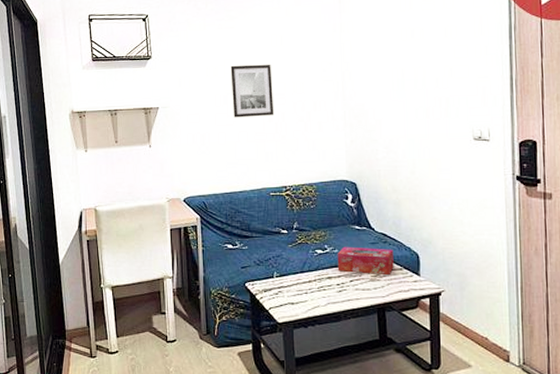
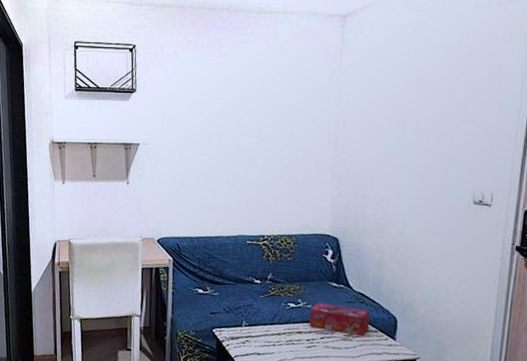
wall art: present [230,64,275,118] -> none [216,104,260,161]

